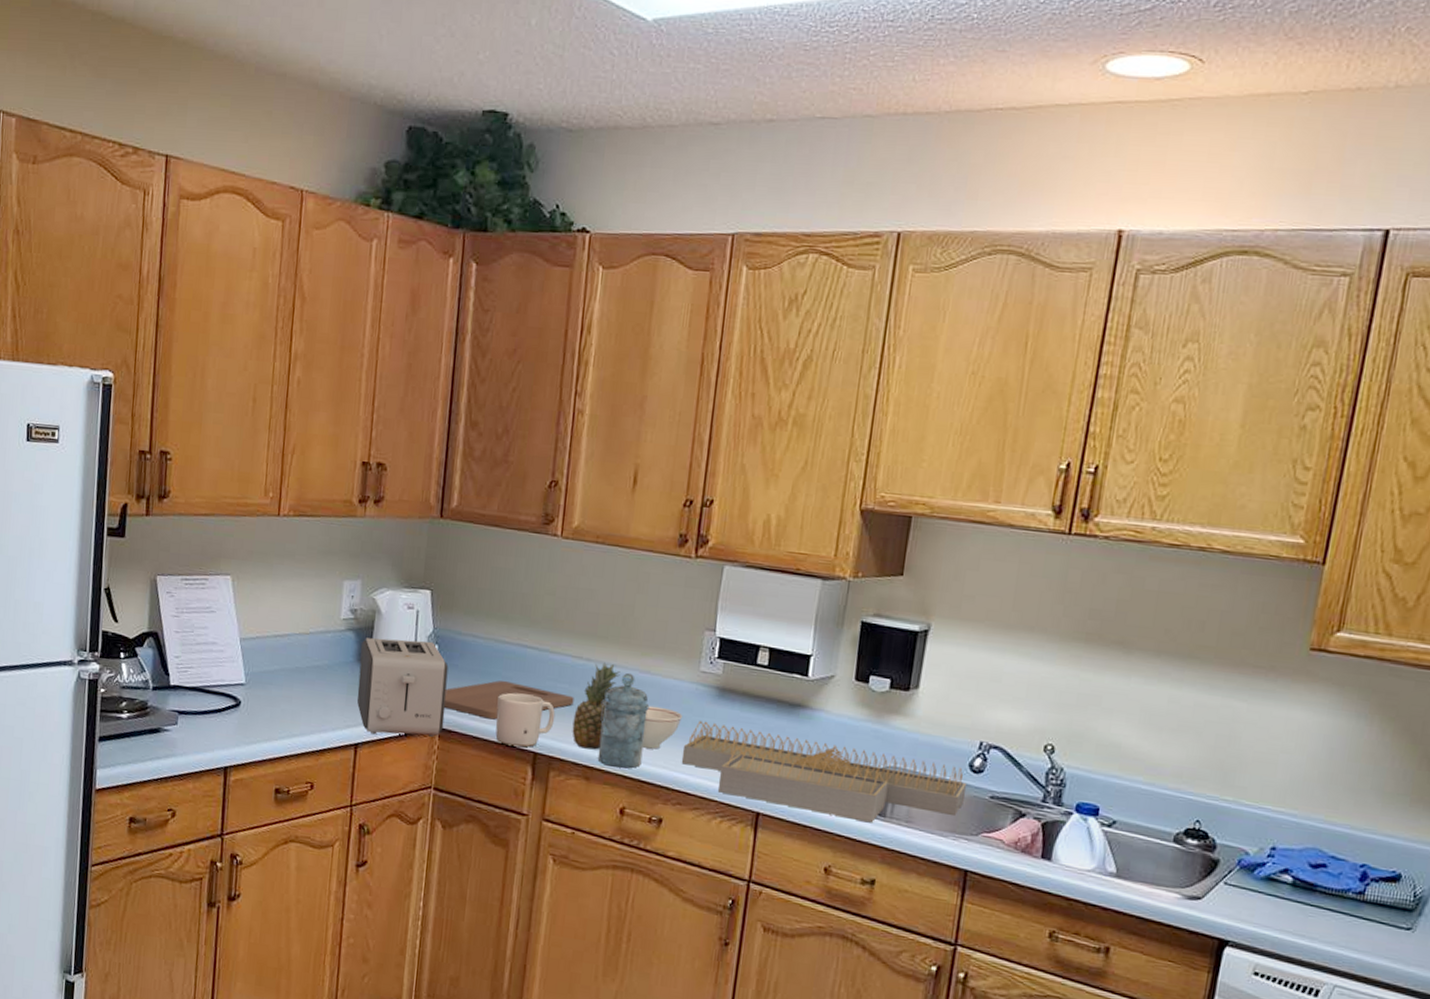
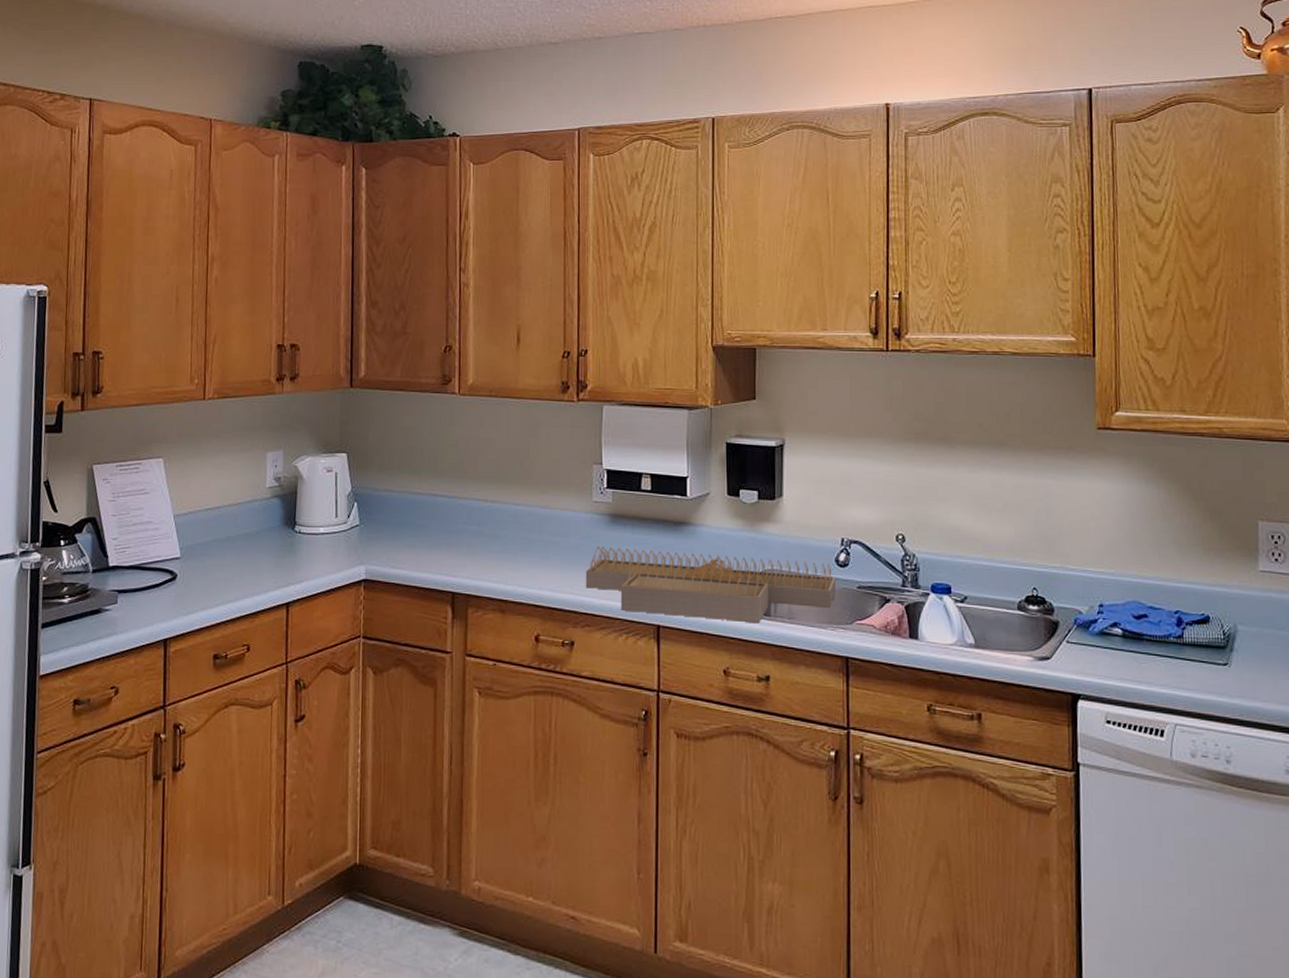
toaster: present [356,638,449,737] -> none [285,499,368,592]
cutting board: present [444,680,574,720] -> none [366,528,484,566]
mug: present [495,692,556,748] -> none [415,539,468,589]
fruit: present [572,662,620,750] -> none [485,502,523,584]
canister: present [597,672,650,769] -> none [509,509,552,598]
bowl: present [642,705,682,749] -> none [549,537,581,577]

